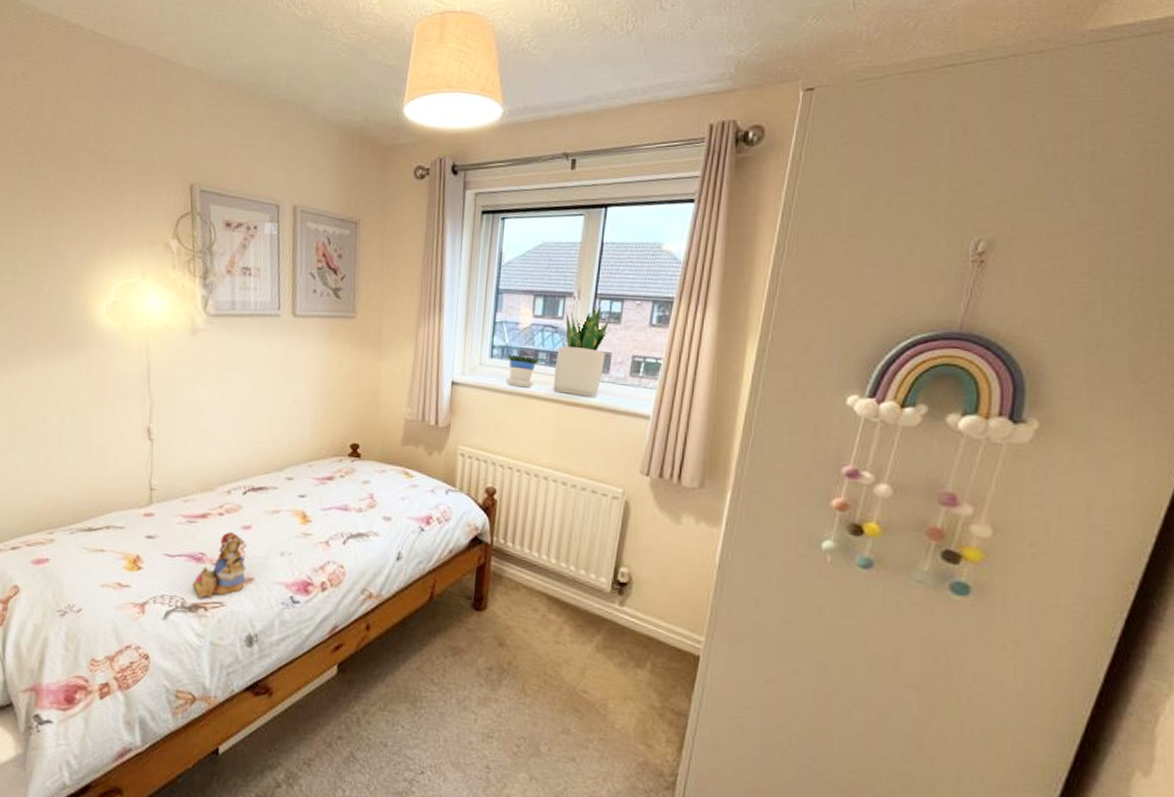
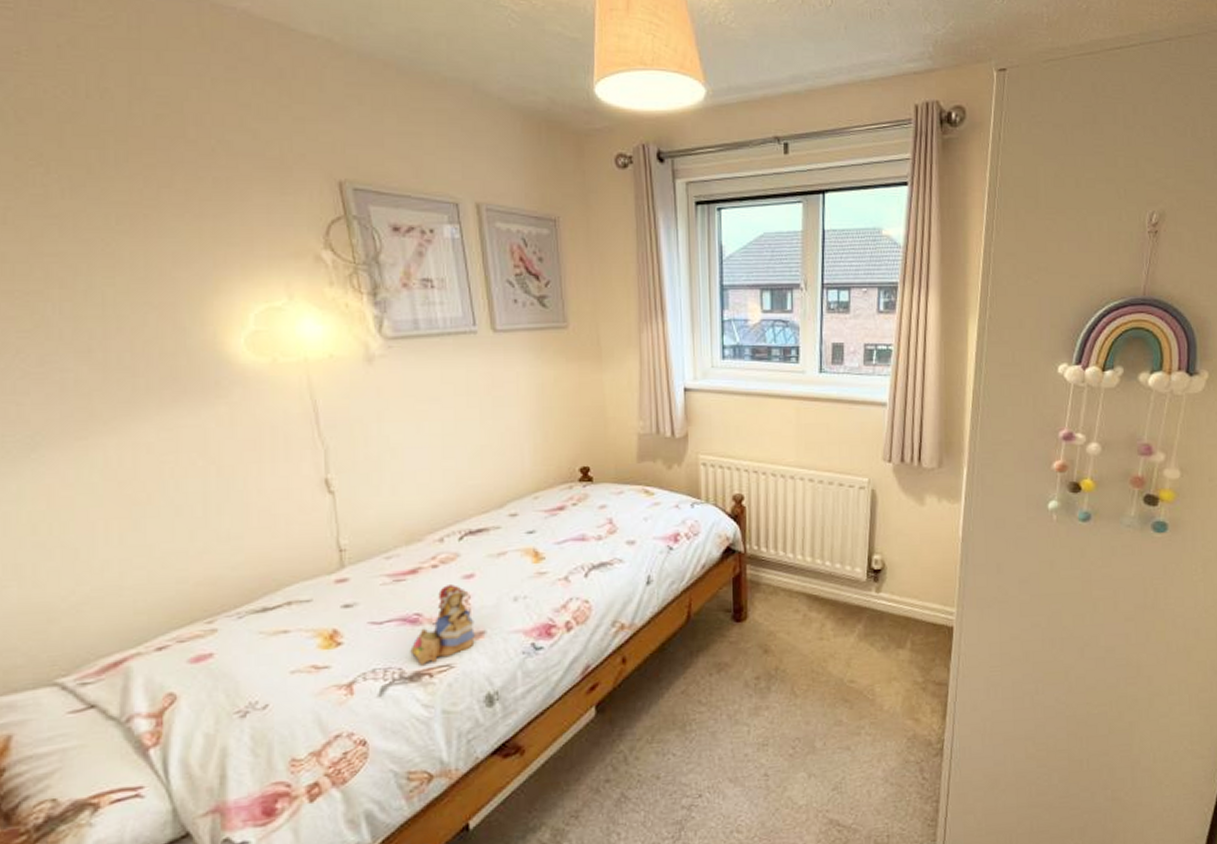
flowerpot: present [505,355,538,389] -> none [740,354,772,388]
planter: present [553,306,610,399] -> none [789,296,840,391]

